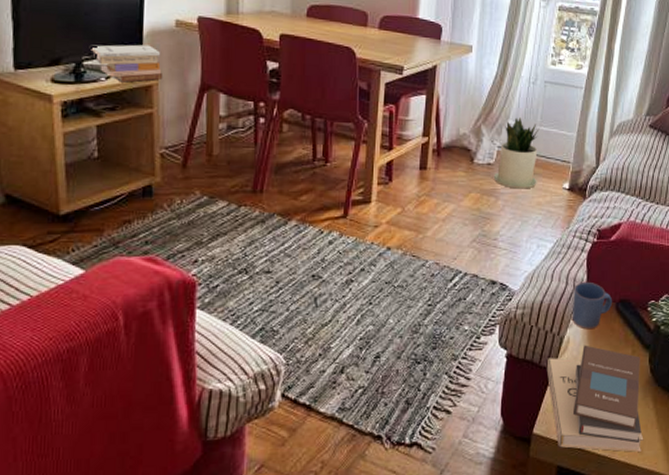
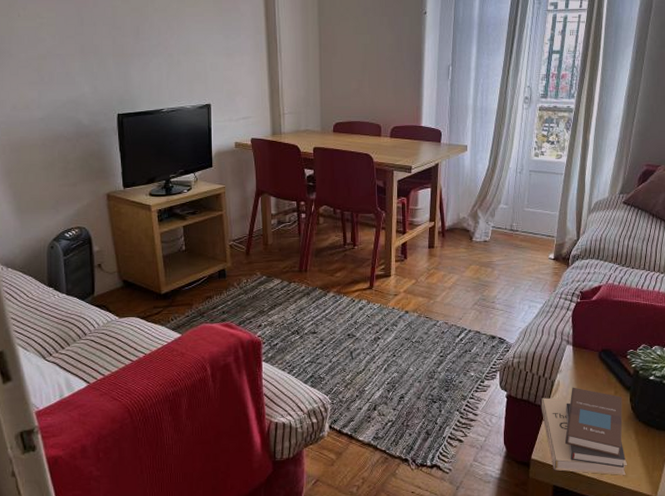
books: present [91,44,163,83] -> none [175,163,229,193]
planter: present [493,117,540,189] -> none [489,202,527,261]
mug: present [571,281,613,330] -> none [561,335,596,375]

